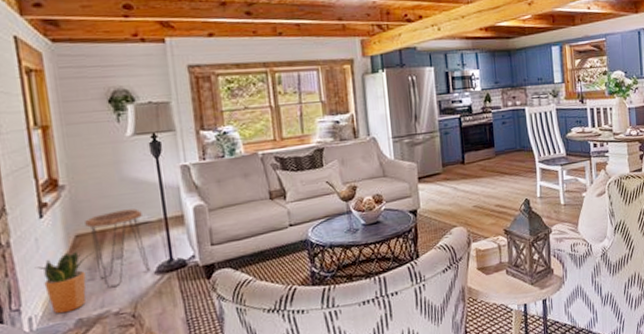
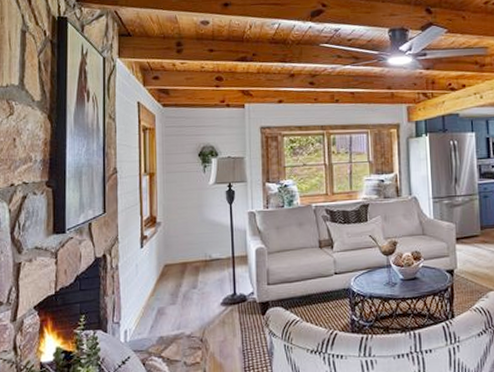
potted plant: present [34,250,94,314] -> none [133,278,177,331]
side table: present [85,208,151,288] -> none [172,246,218,313]

